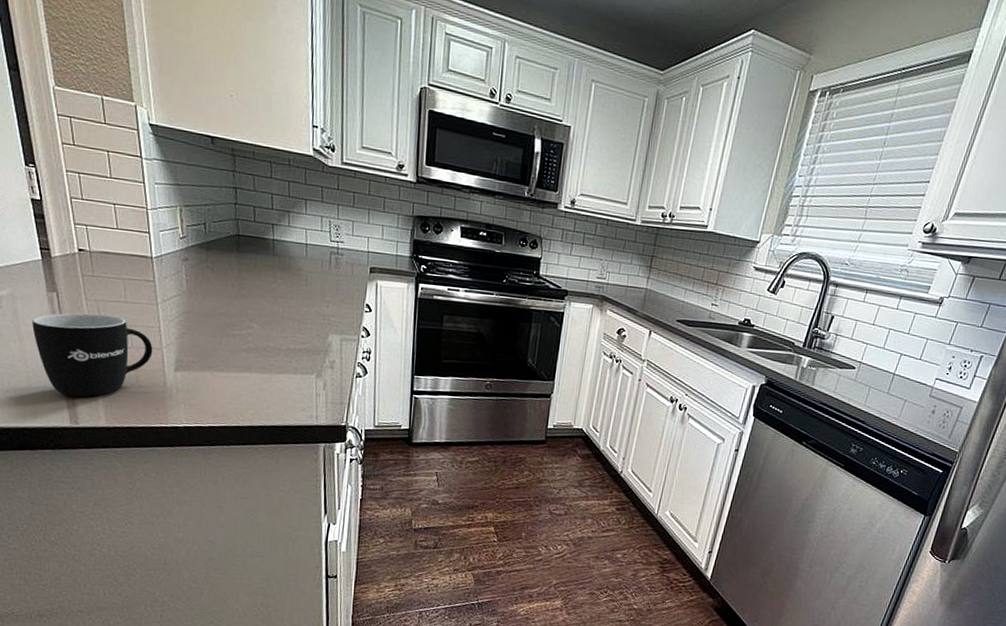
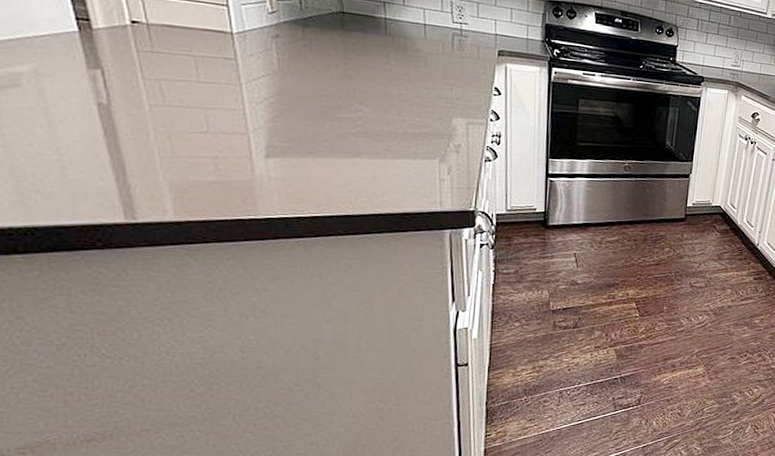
mug: present [32,313,153,397] -> none [67,93,236,189]

